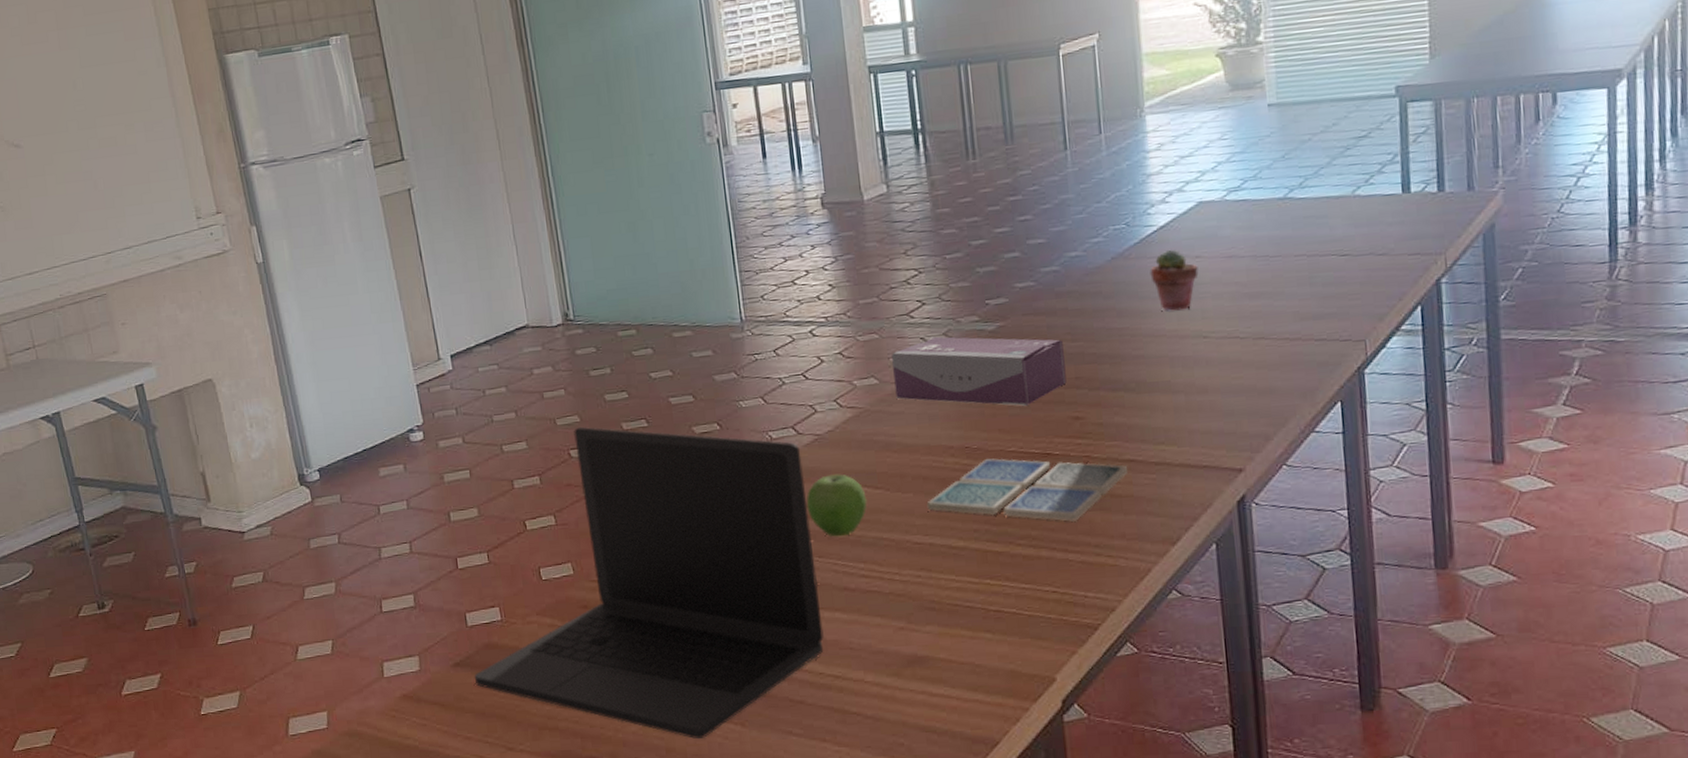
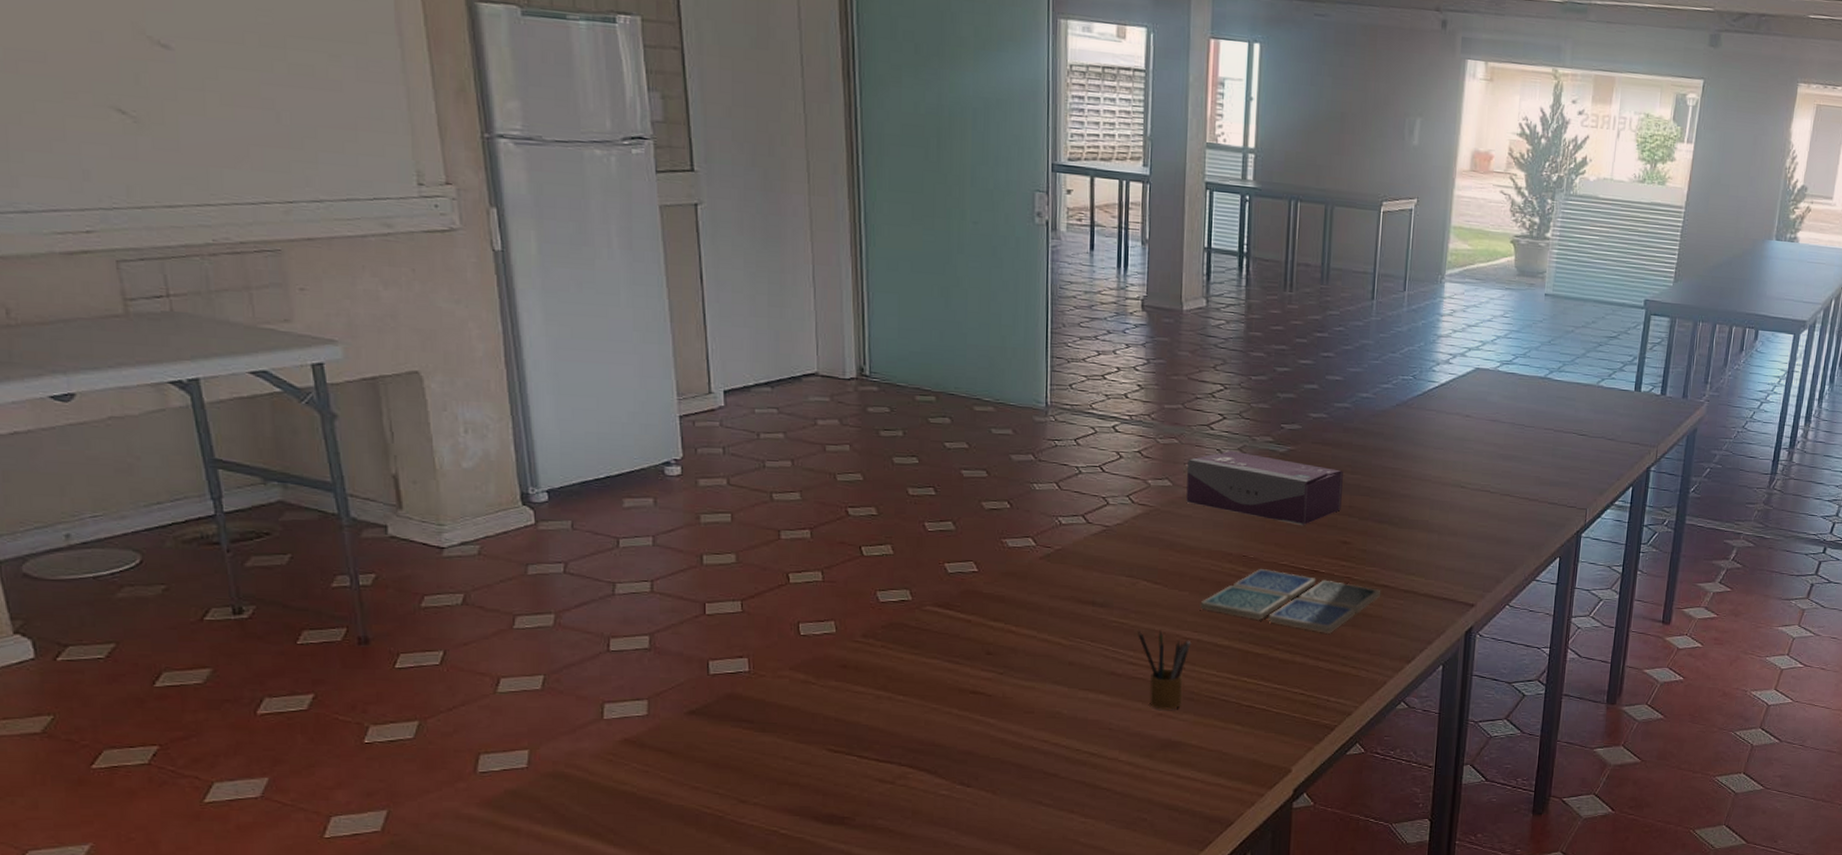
laptop: present [474,426,824,739] -> none [710,485,1088,803]
fruit: present [806,474,867,537] -> none [1086,565,1145,625]
pencil box: none [865,537,924,623] -> present [1138,630,1192,710]
potted succulent: present [1150,249,1199,311] -> none [1426,405,1467,461]

